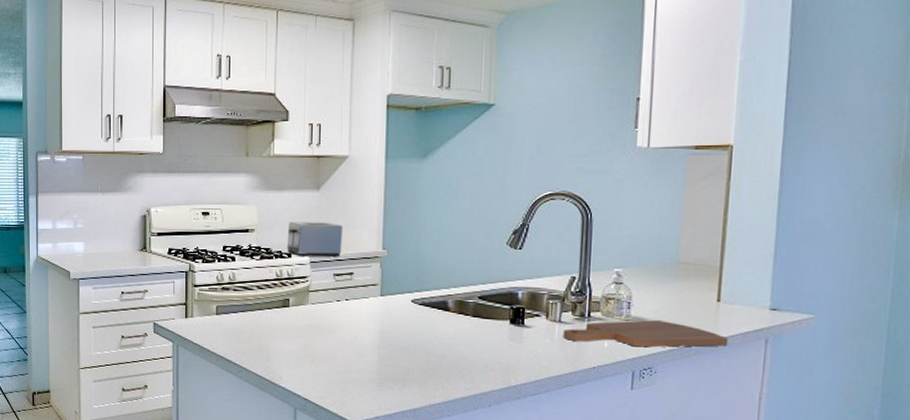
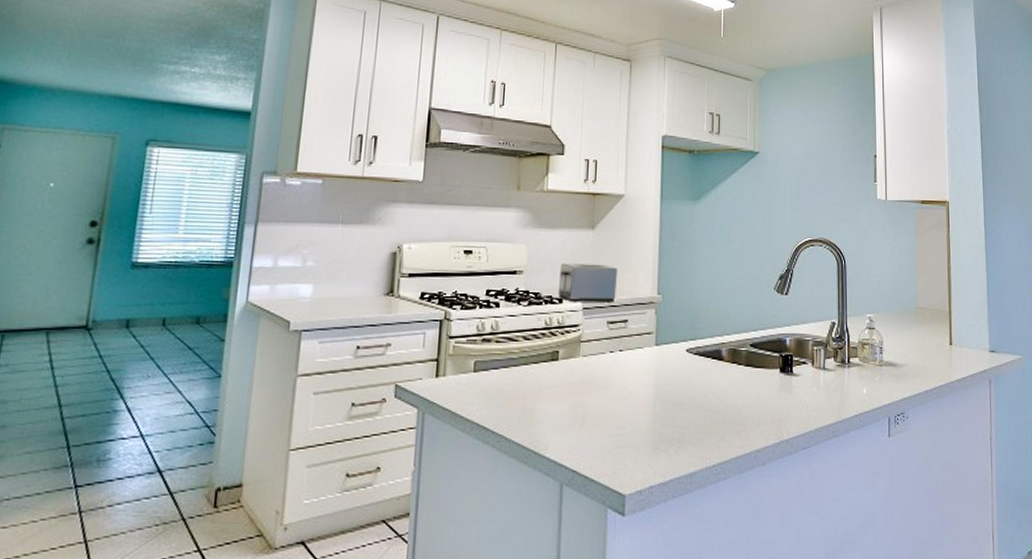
cutting board: present [563,320,729,348] -> none [827,365,962,392]

